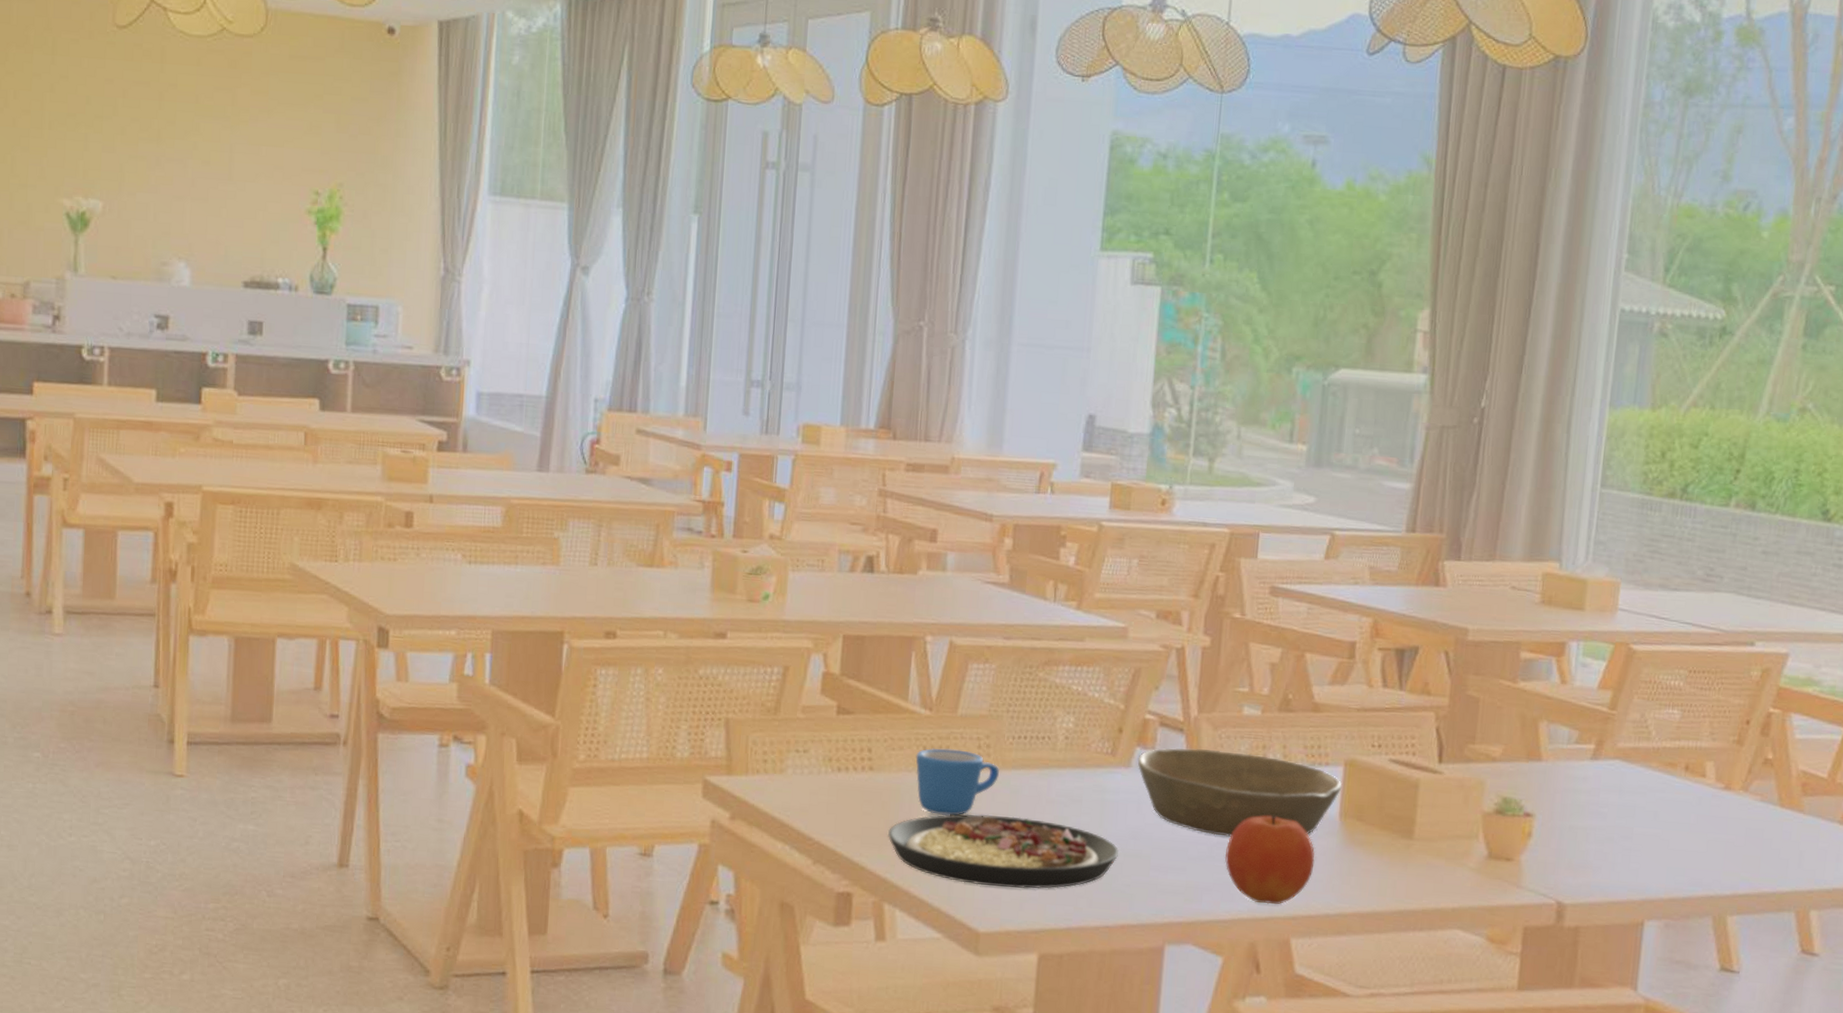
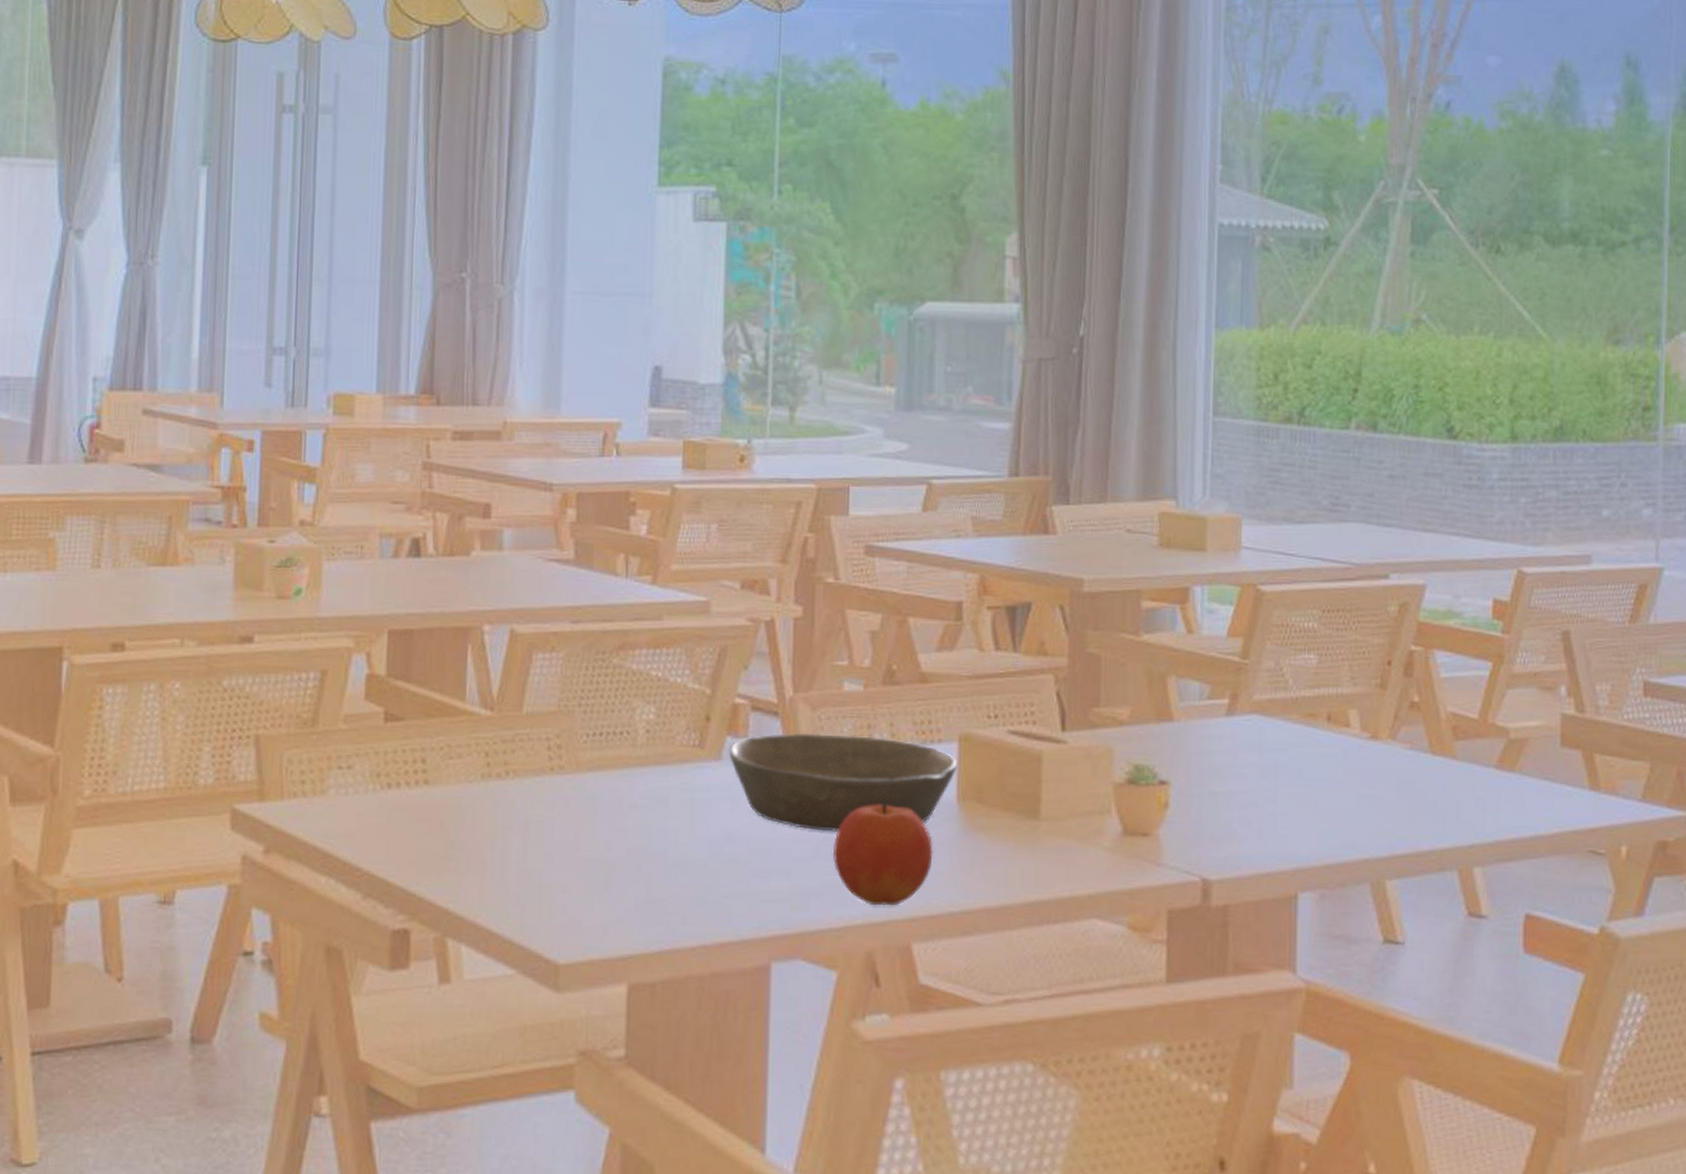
plate: present [887,813,1119,889] -> none [448,826,713,910]
mug: present [915,748,999,816] -> none [477,753,573,830]

